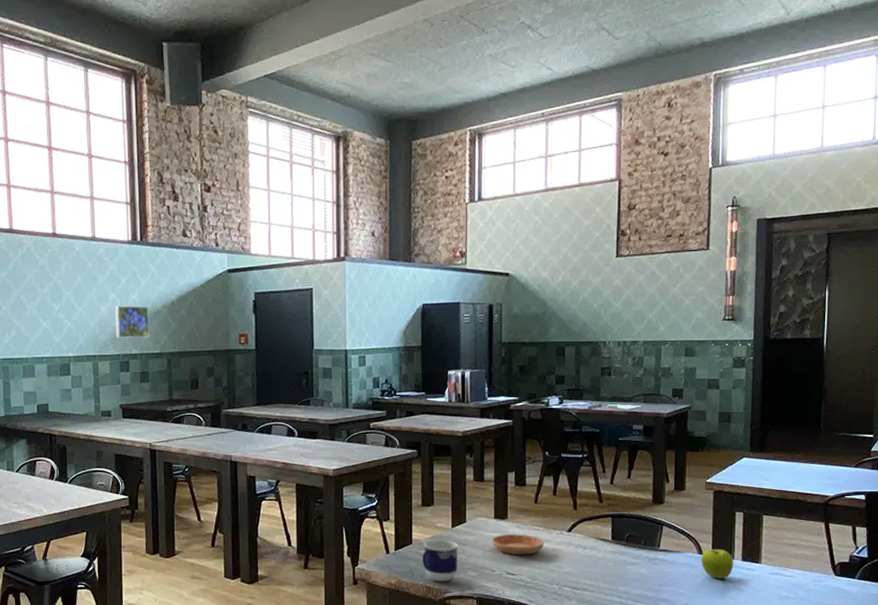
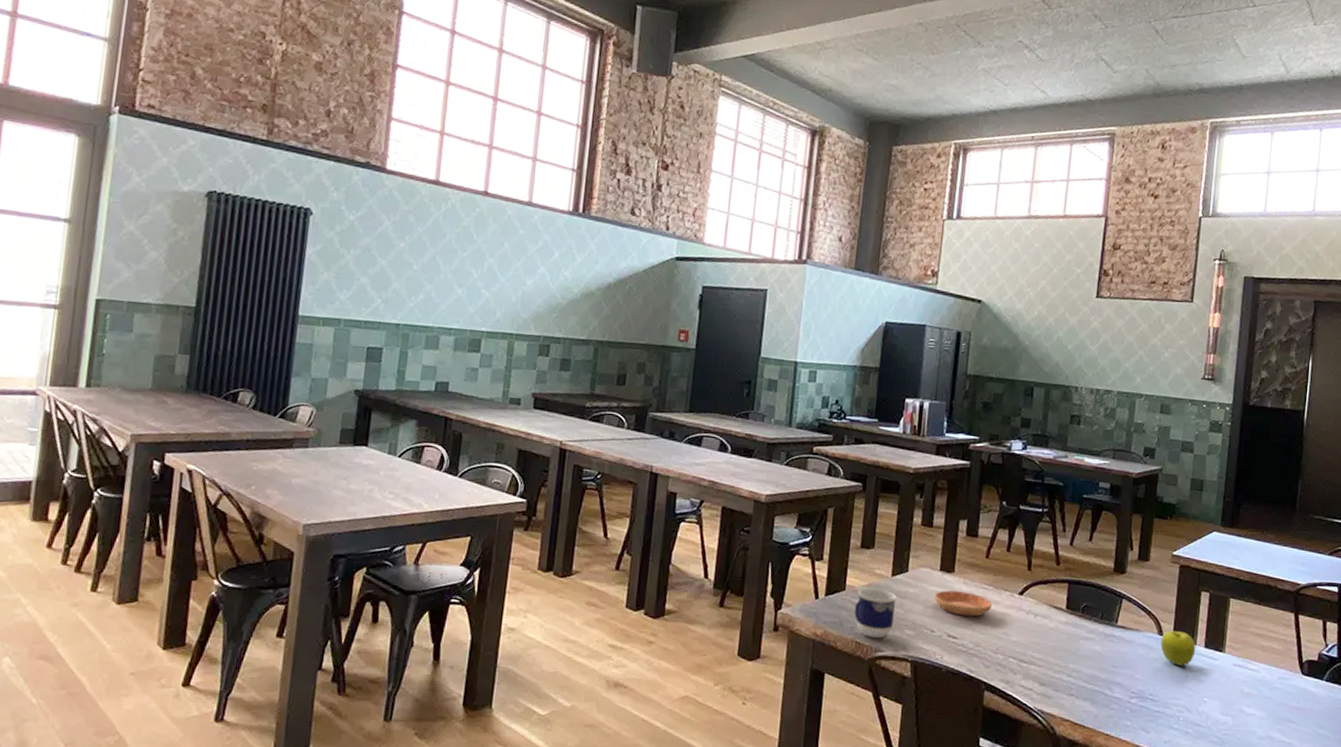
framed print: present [115,305,151,339] -> none [539,281,582,322]

